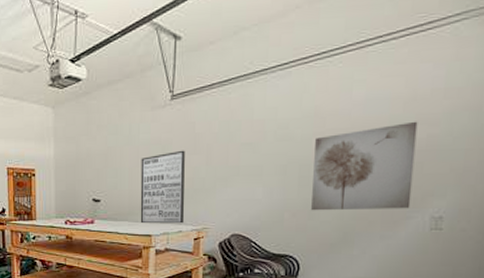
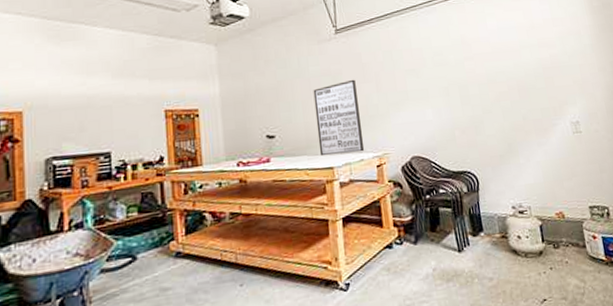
wall art: present [311,121,418,211] -> none [467,44,553,127]

